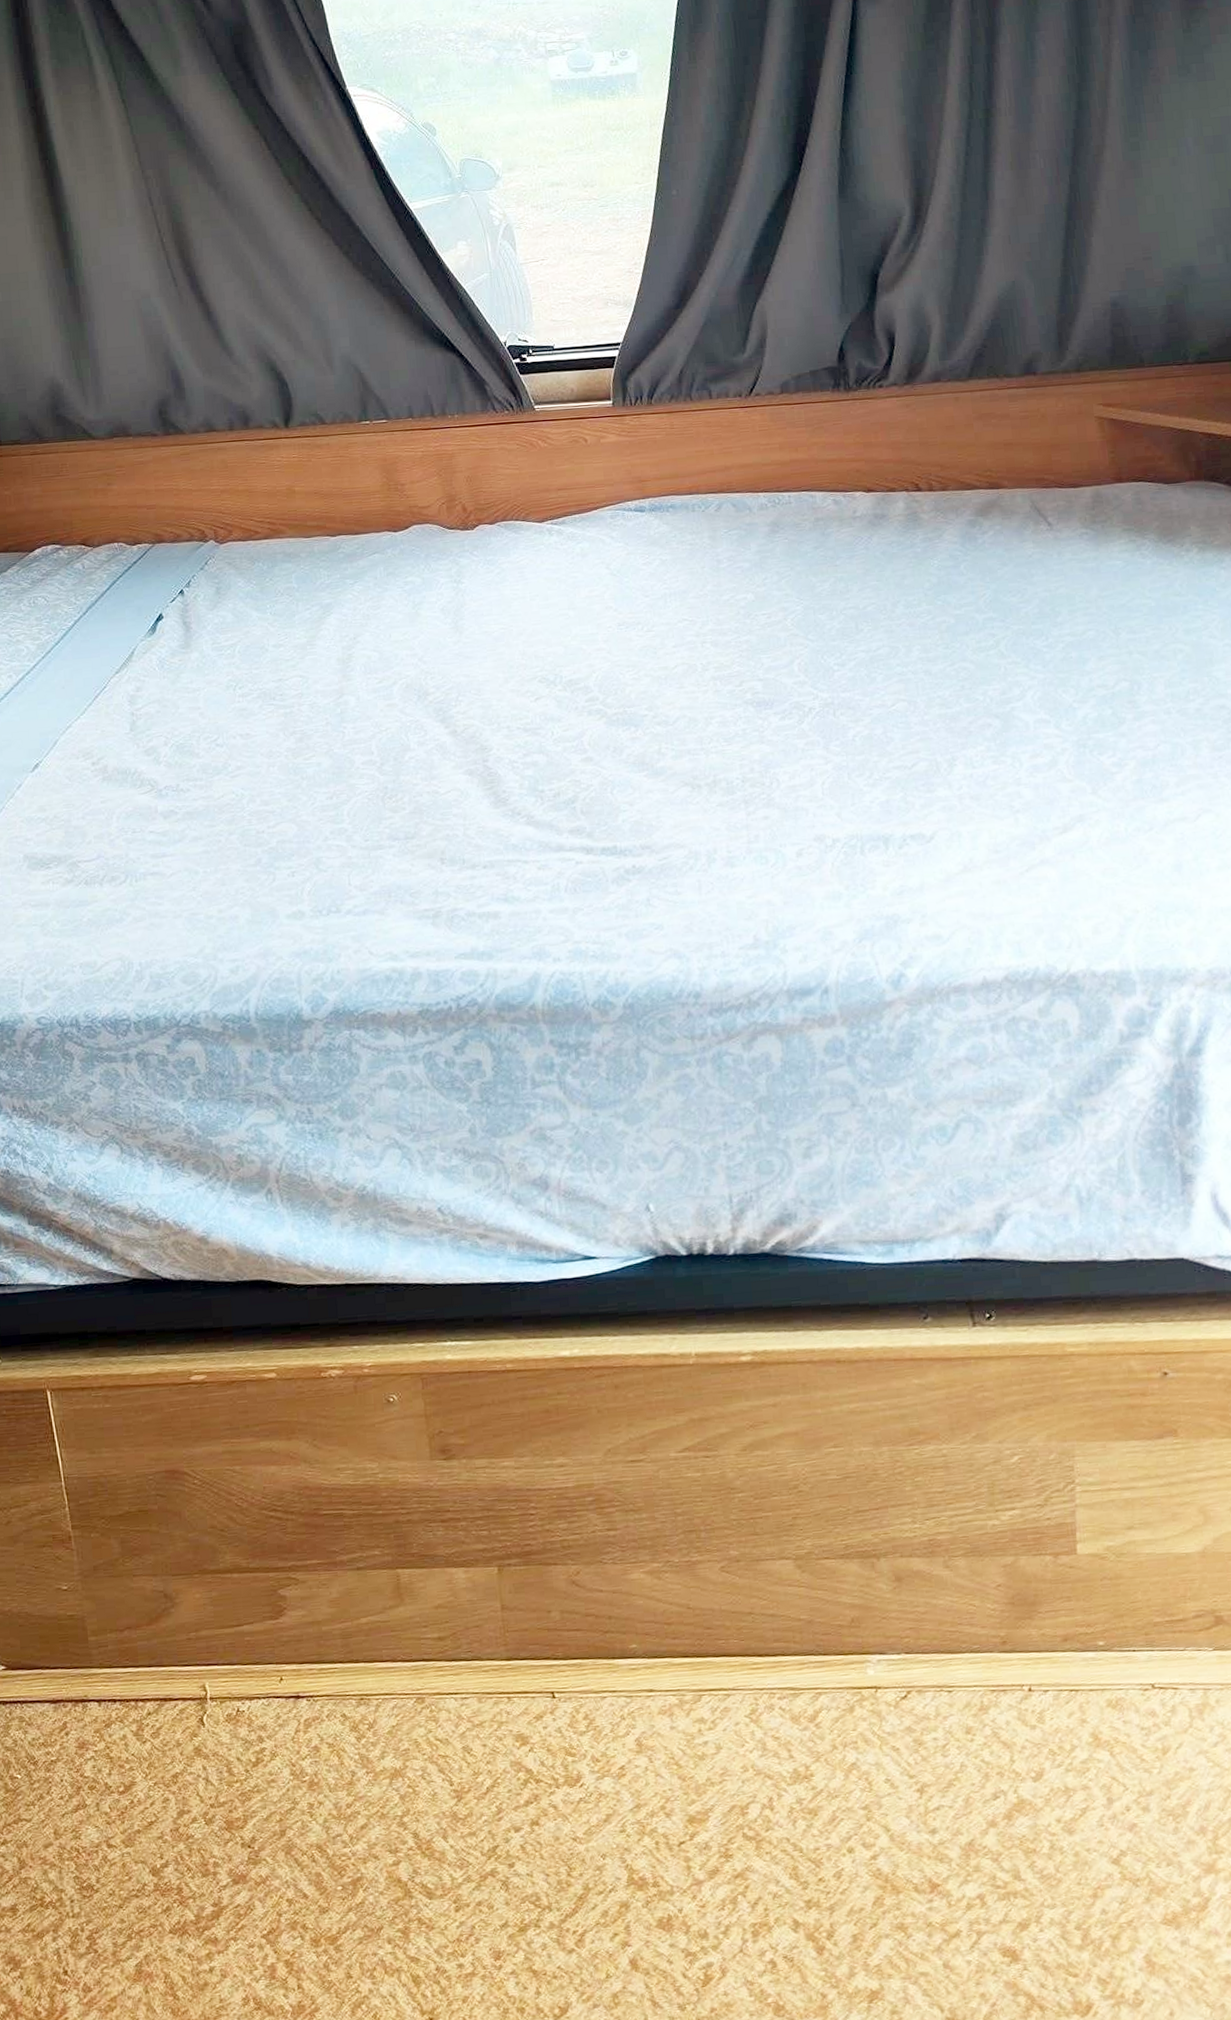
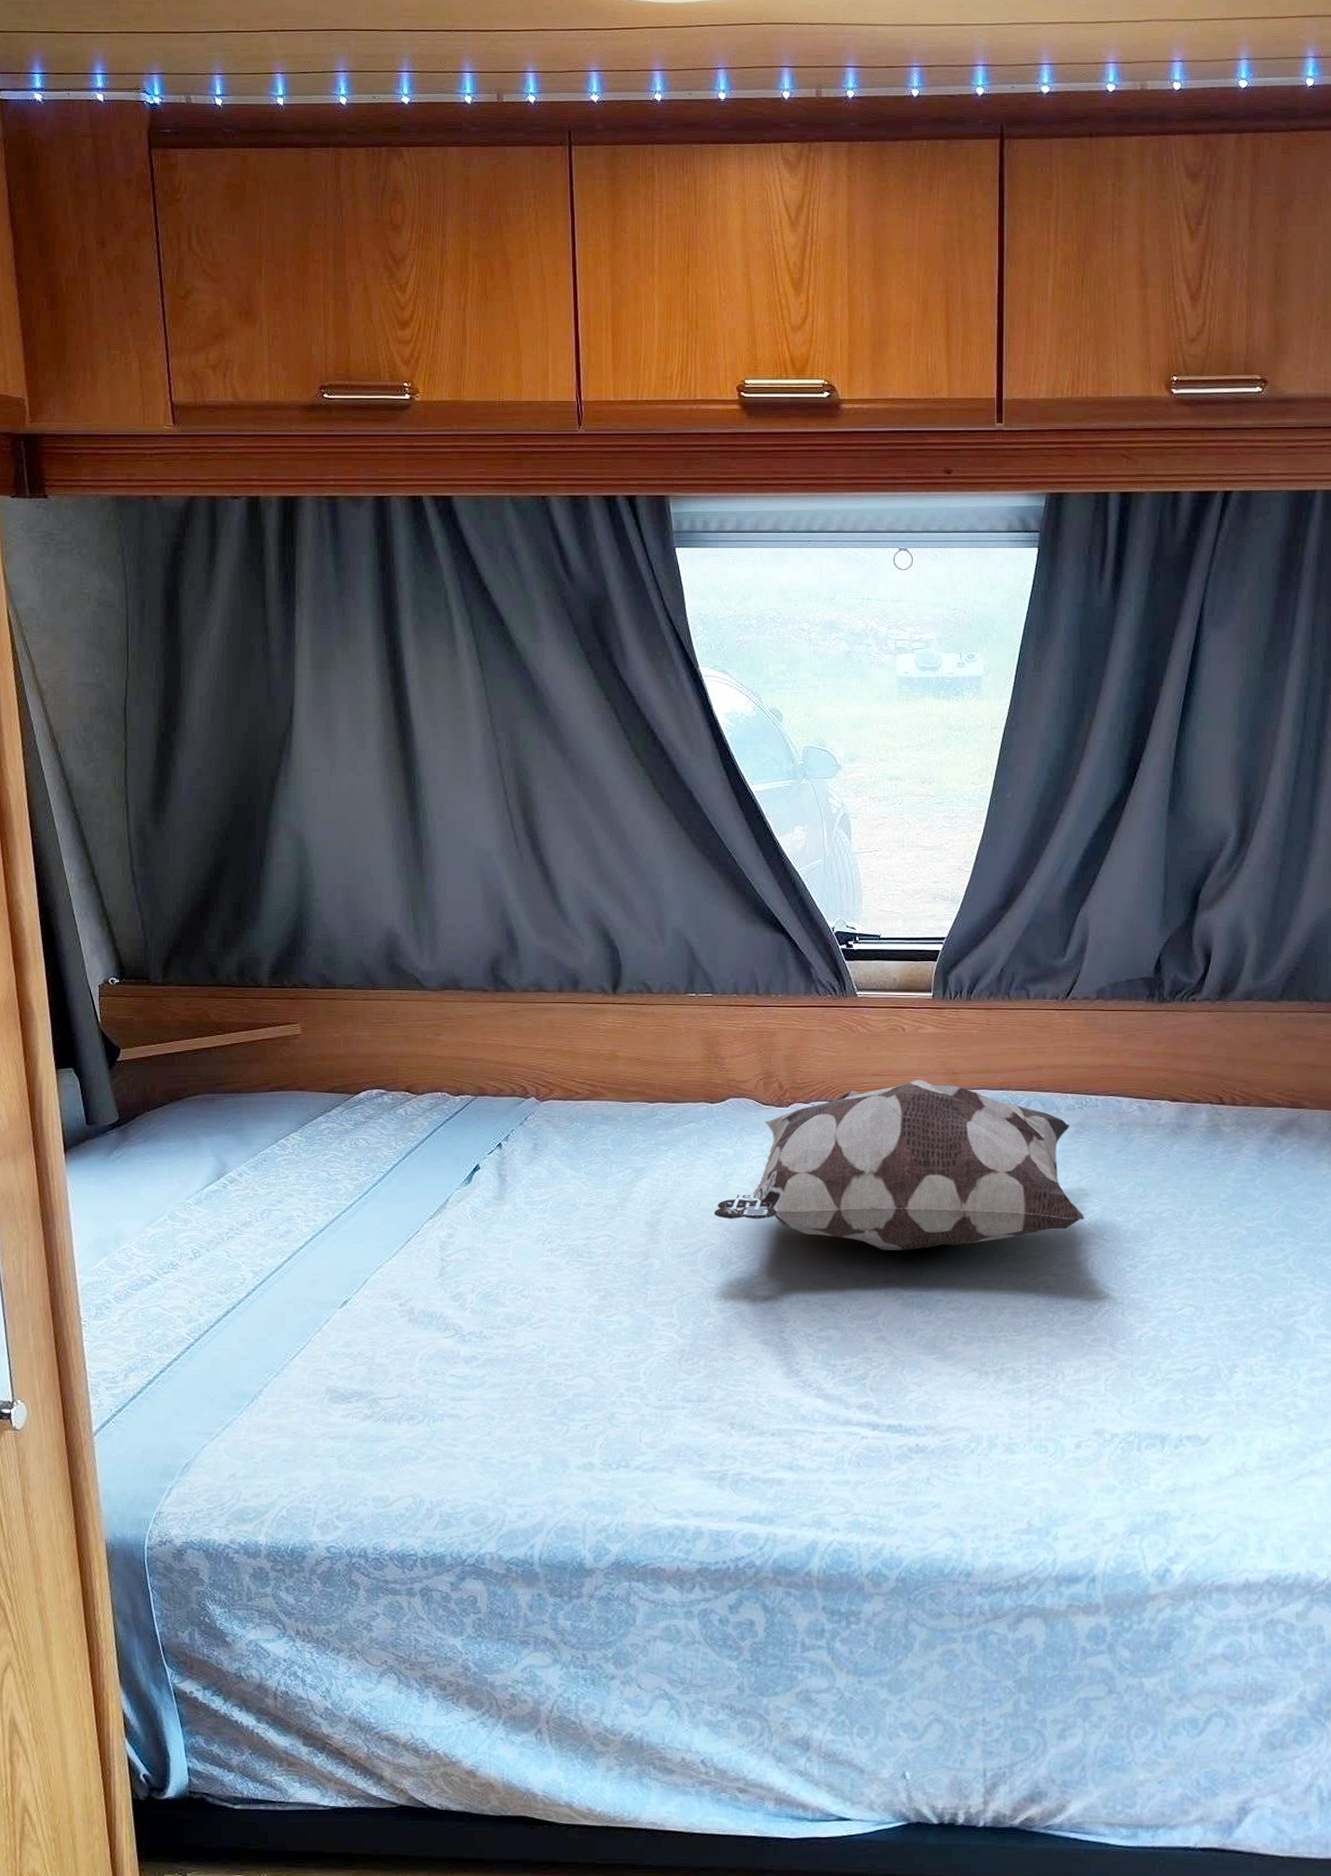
decorative pillow: none [406,490,787,669] -> present [714,1080,1085,1250]

